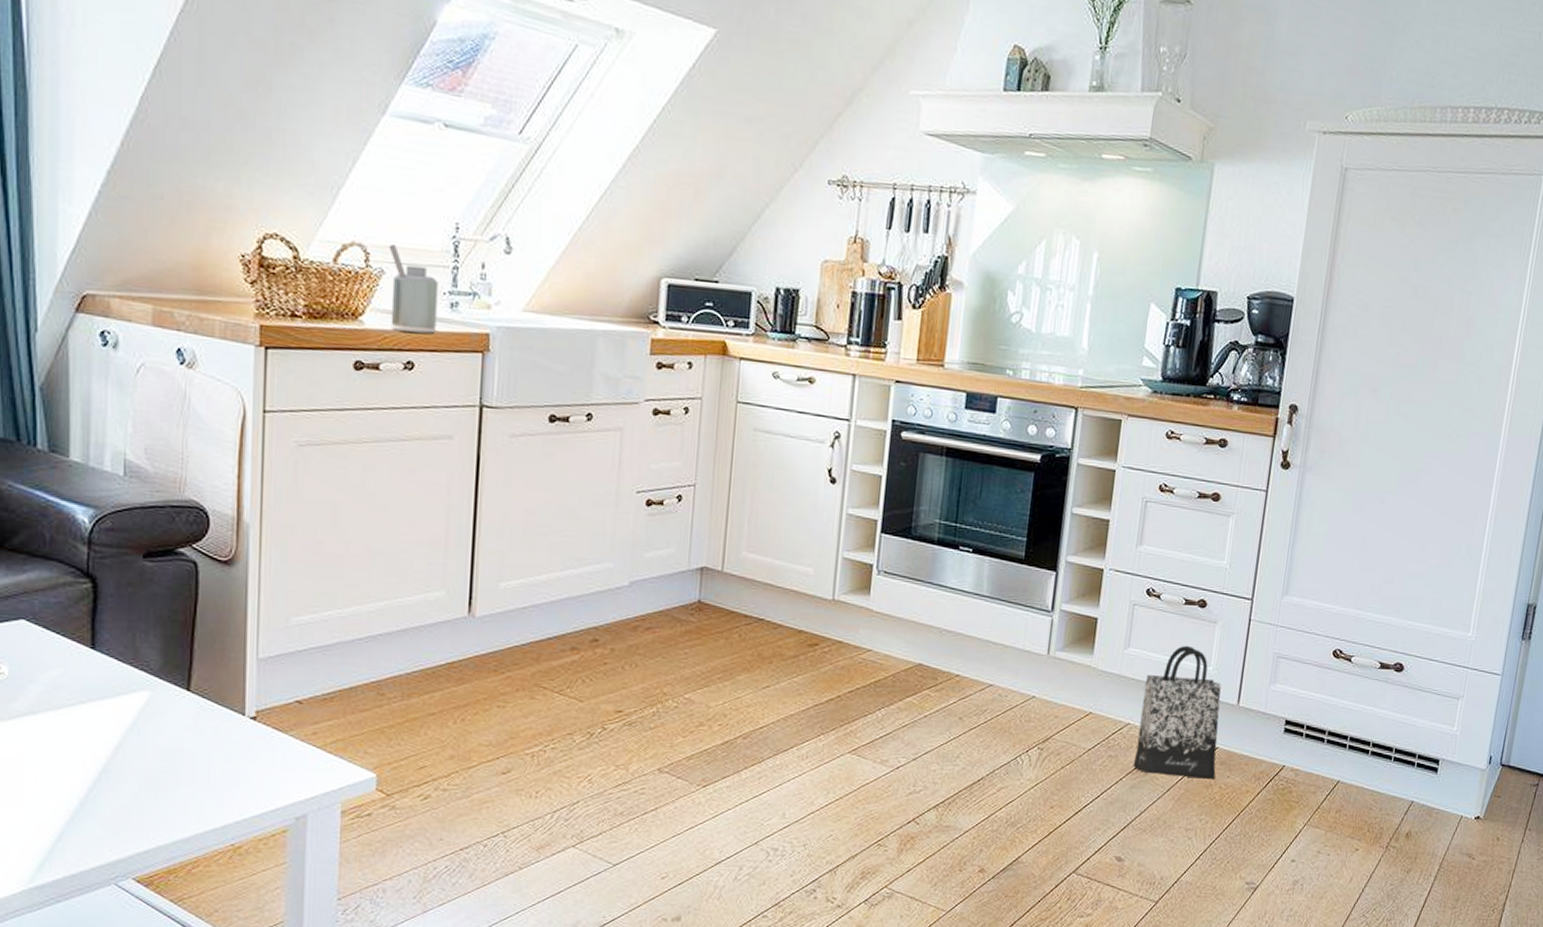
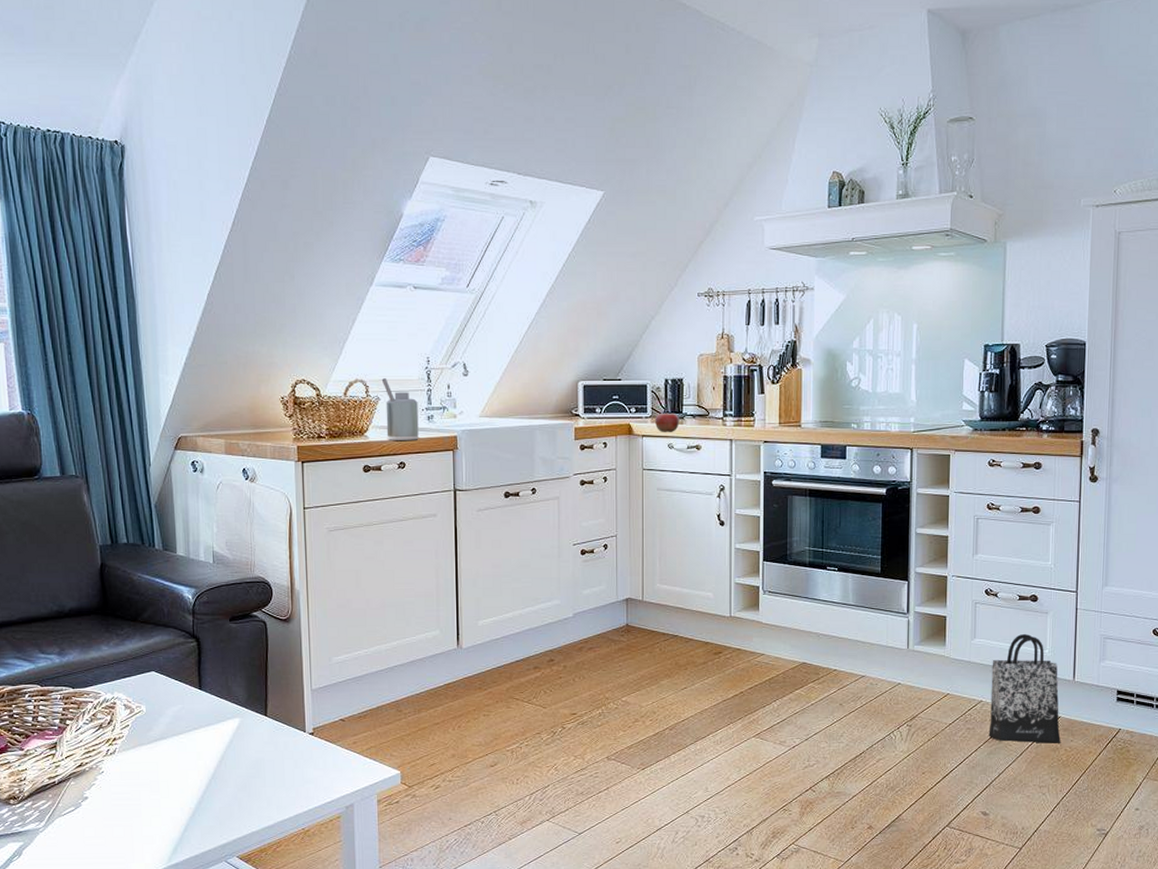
fruit: none [758,328,791,358] -> present [655,410,680,433]

